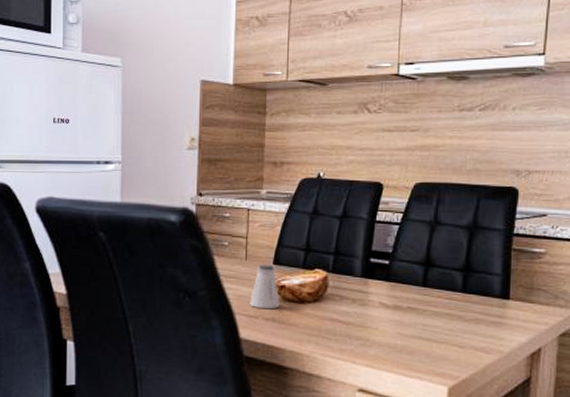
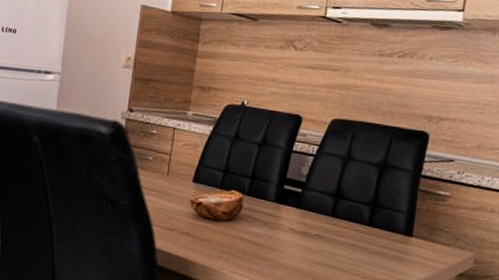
saltshaker: present [250,264,280,310] -> none [167,180,196,224]

